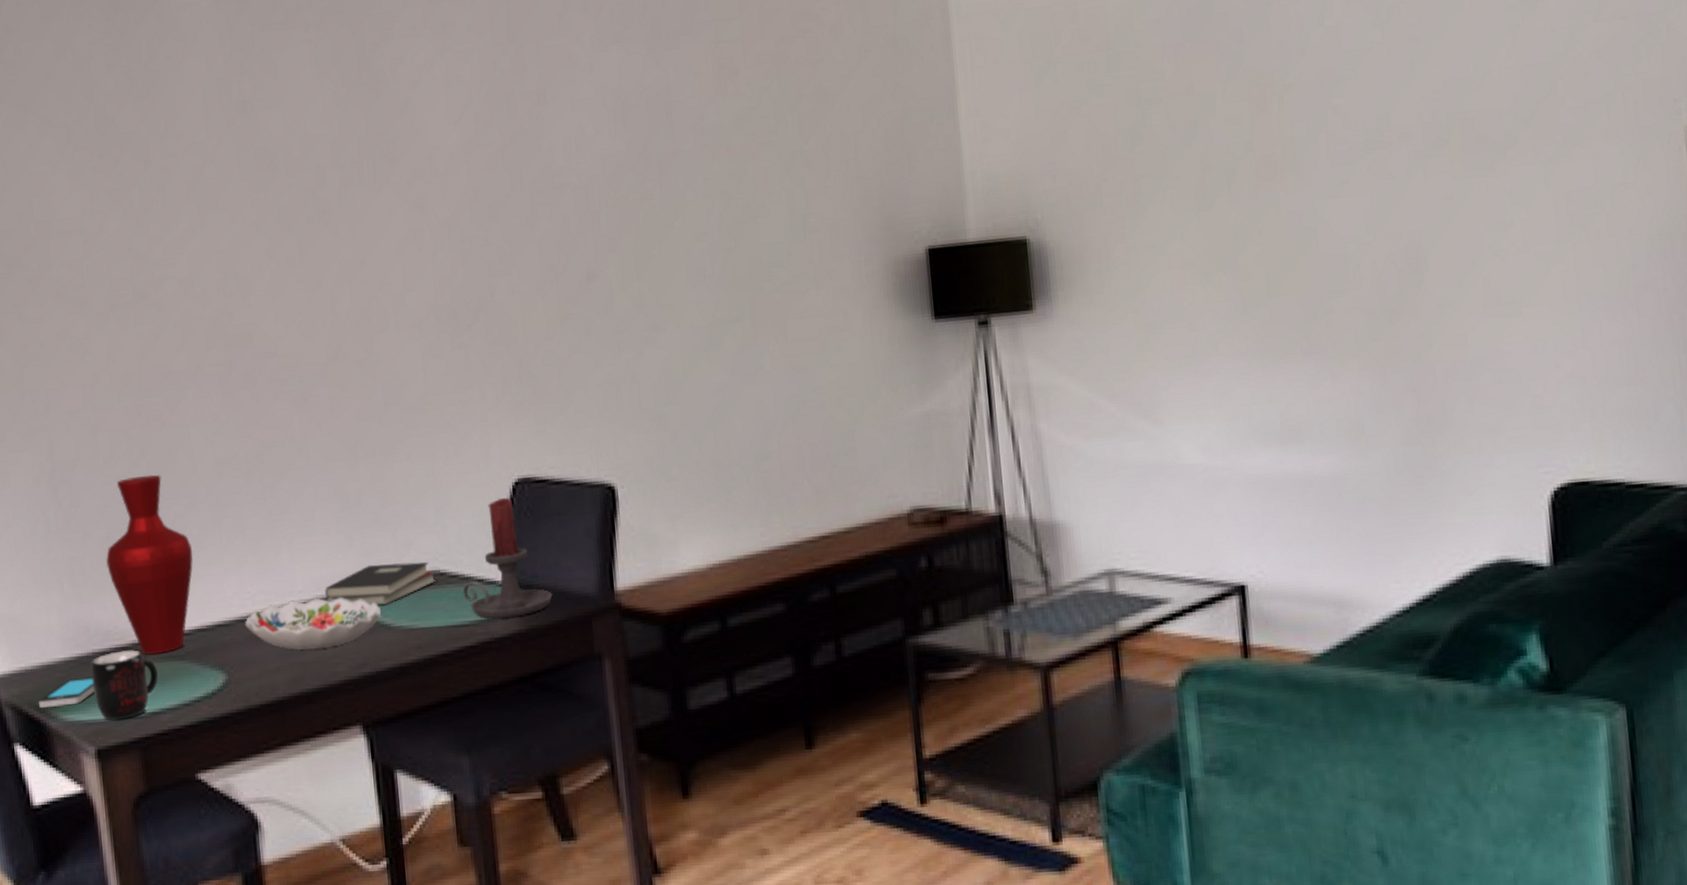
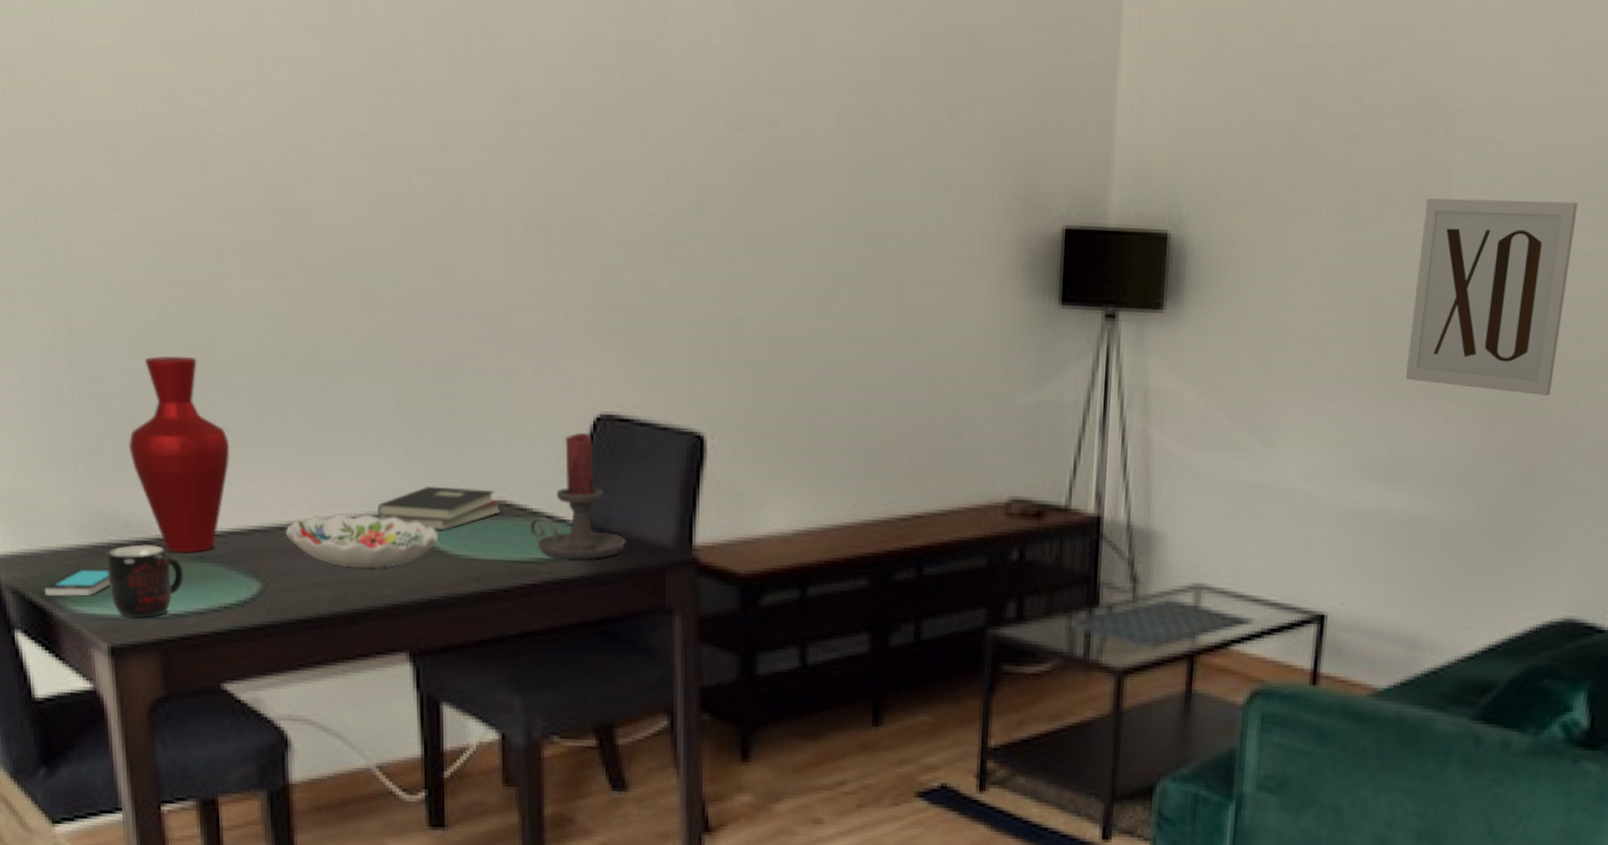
wall art: none [1274,151,1437,343] -> present [1406,198,1578,396]

